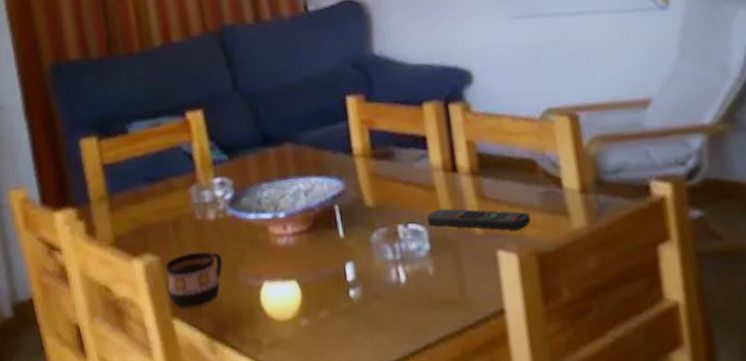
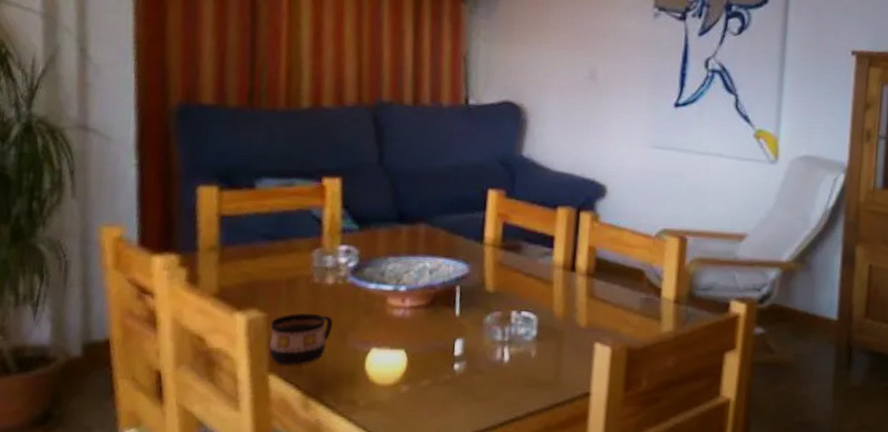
remote control: present [427,208,531,231] -> none [539,301,629,327]

